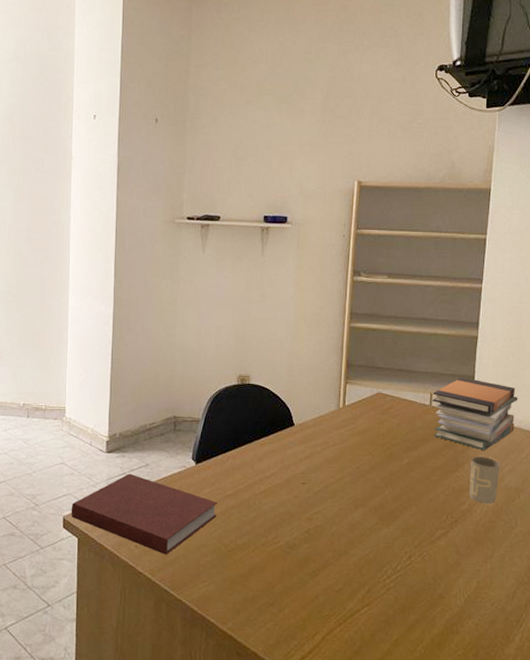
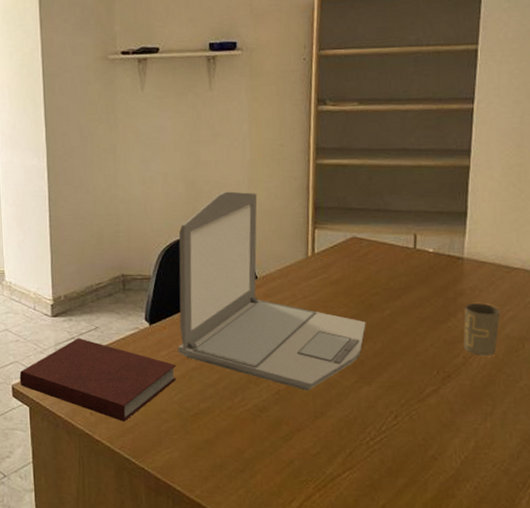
laptop: none [220,346,387,531] -> present [178,191,366,391]
book stack: present [432,377,518,451] -> none [417,214,521,297]

